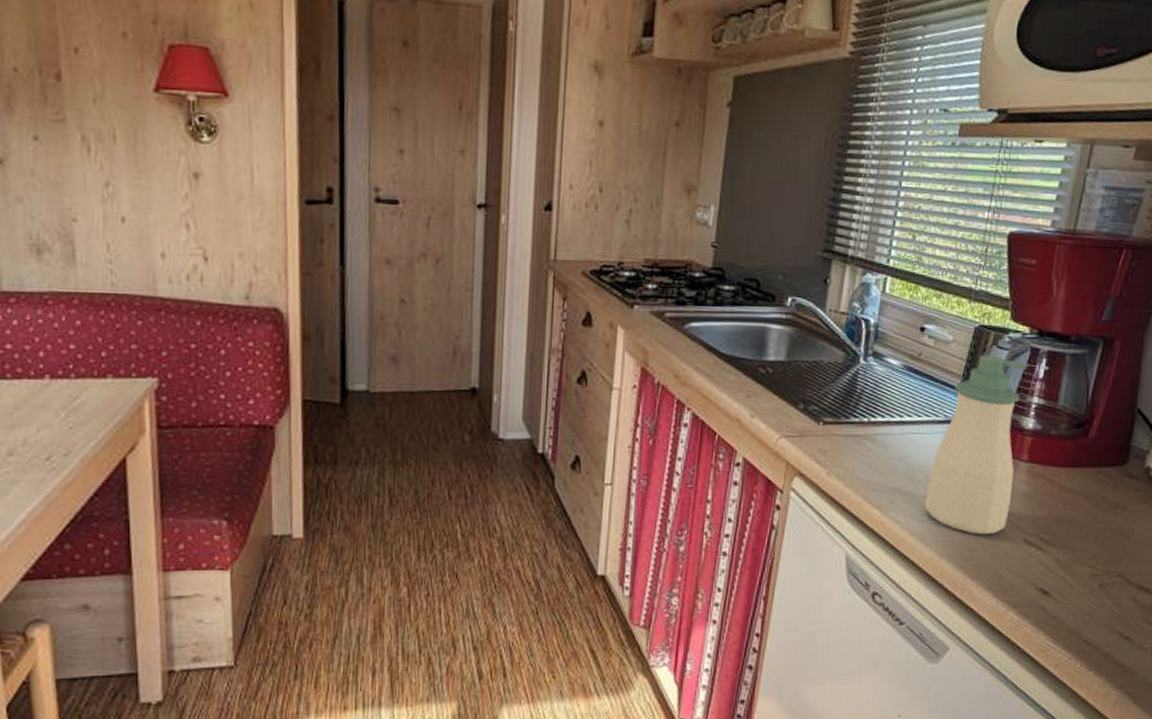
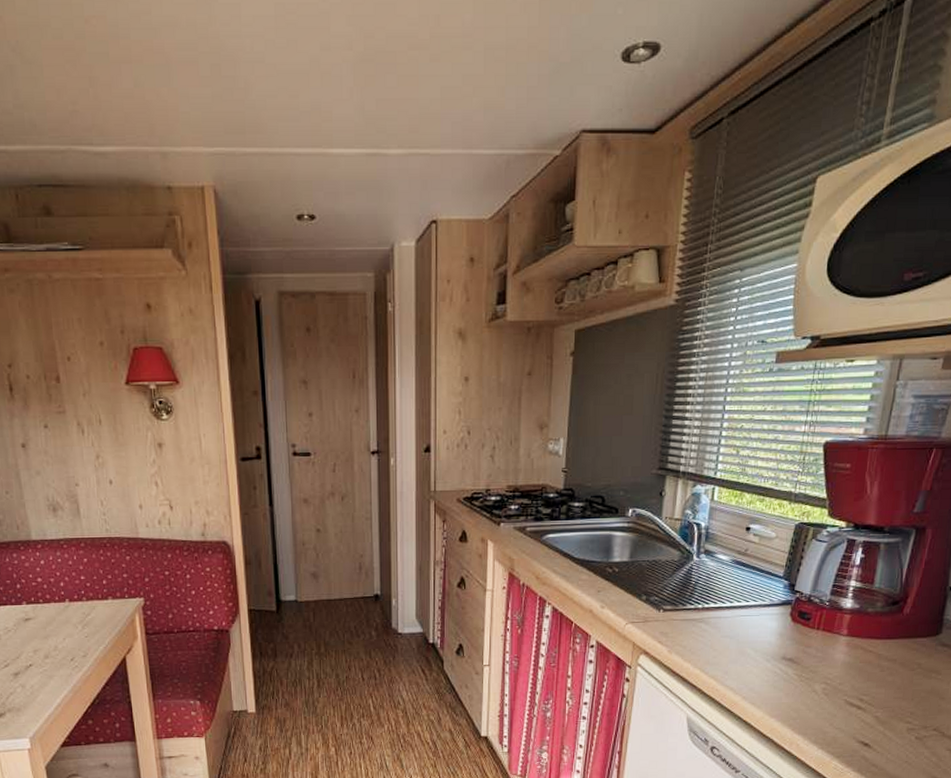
soap bottle: present [924,355,1029,535] -> none [754,548,846,698]

